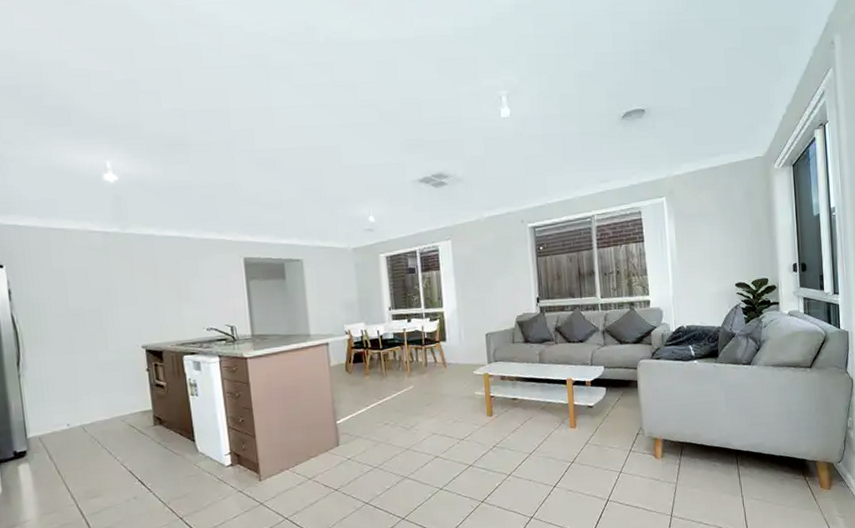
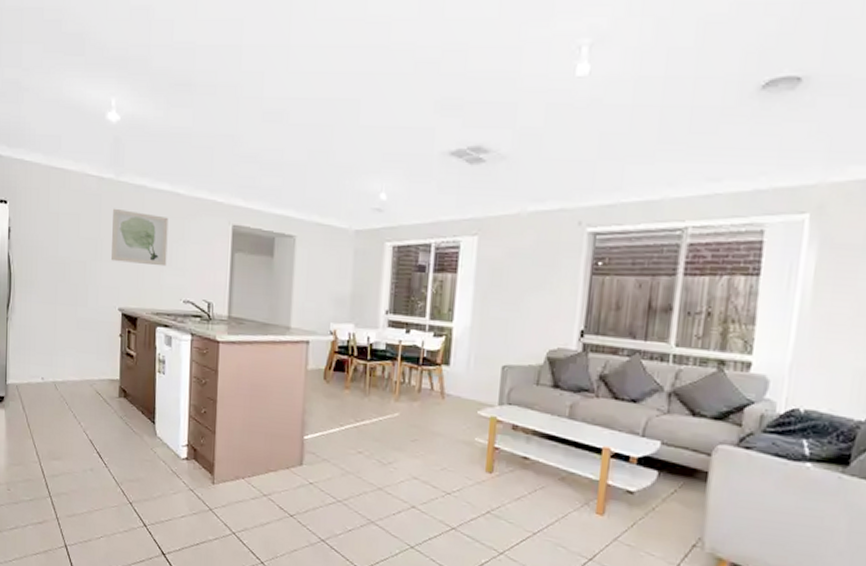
wall art: none [123,257,185,305] -> present [111,208,169,267]

